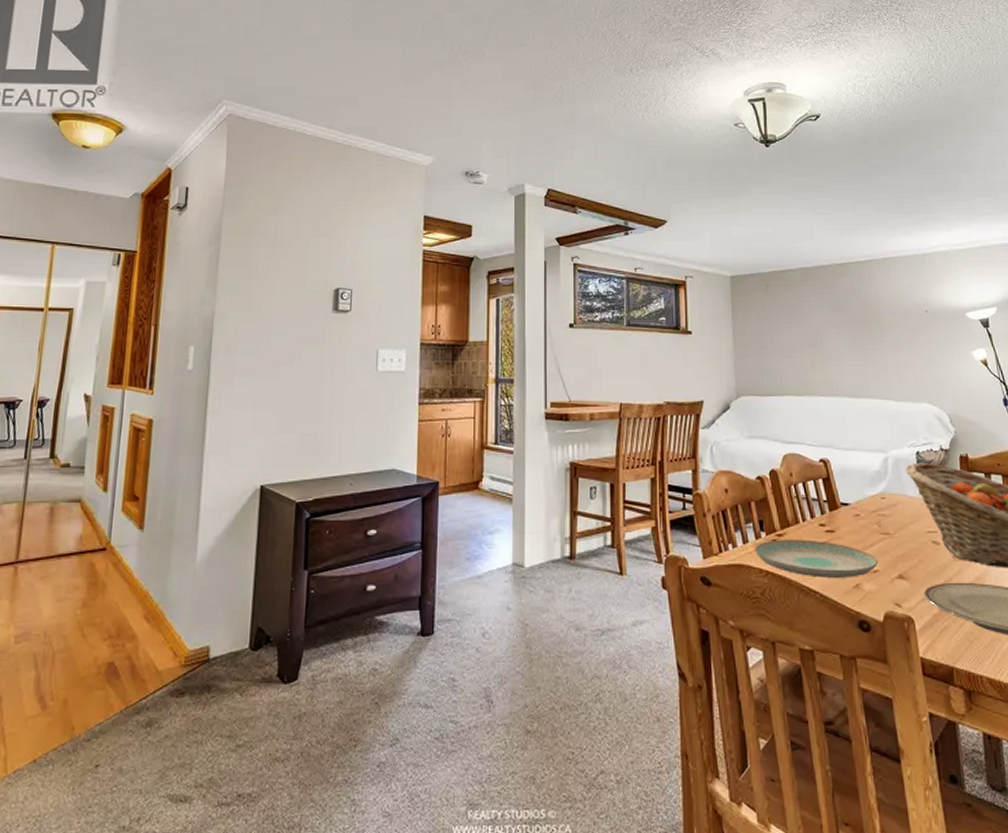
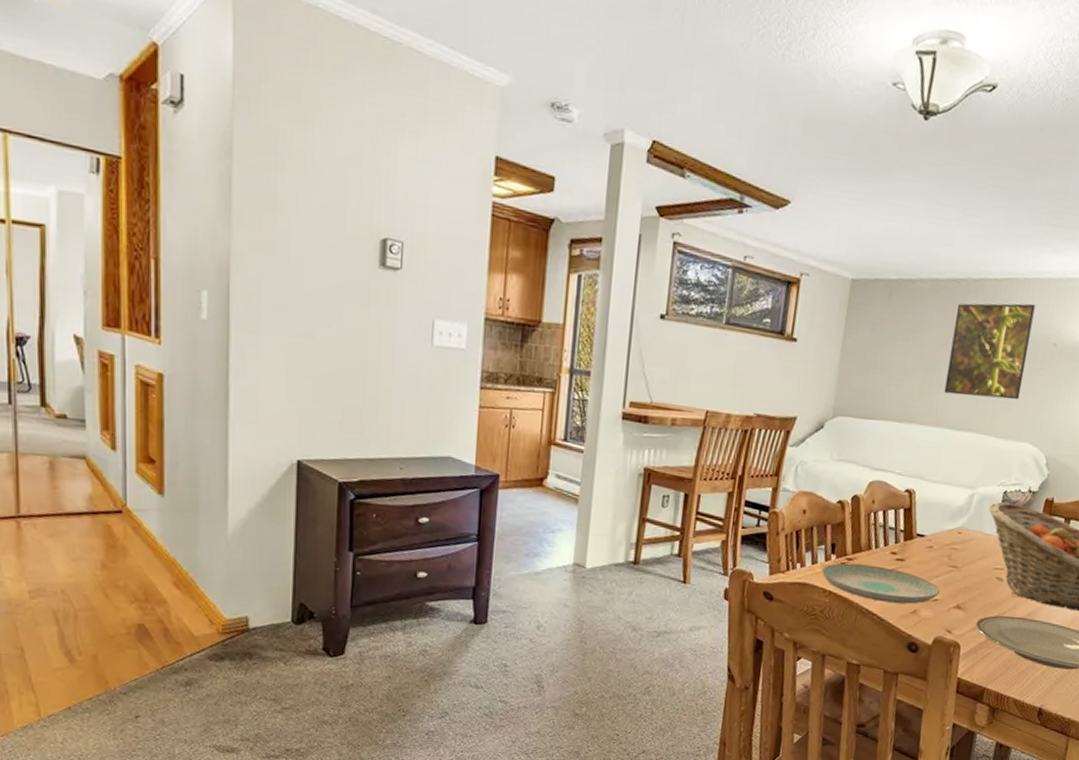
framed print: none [830,279,907,365] -> present [944,303,1036,400]

